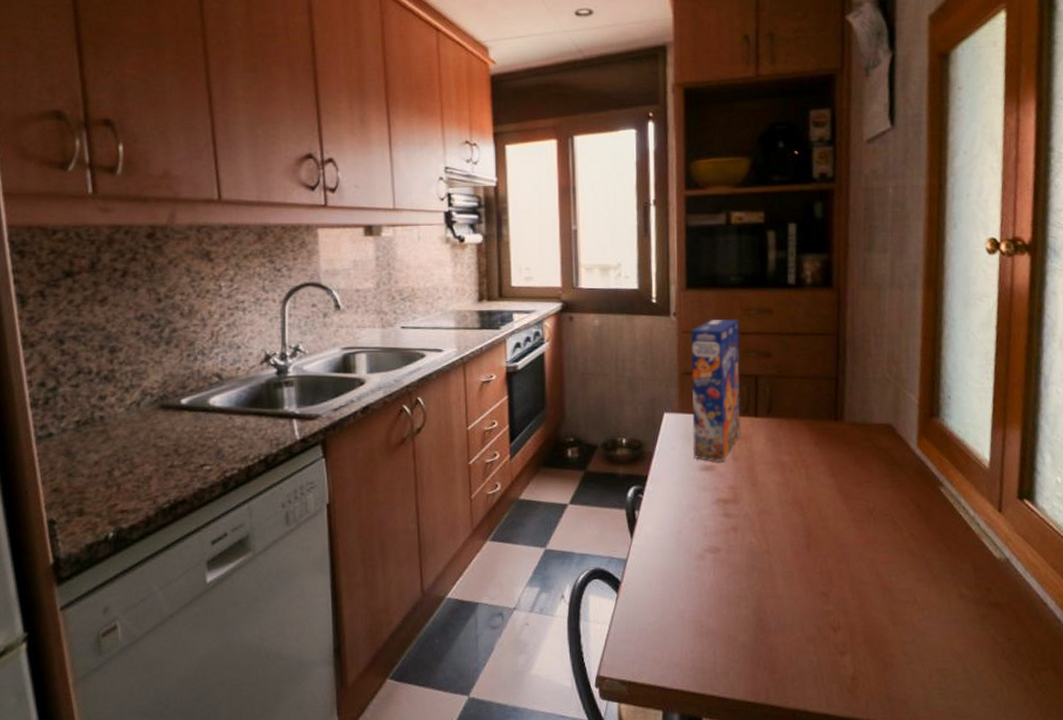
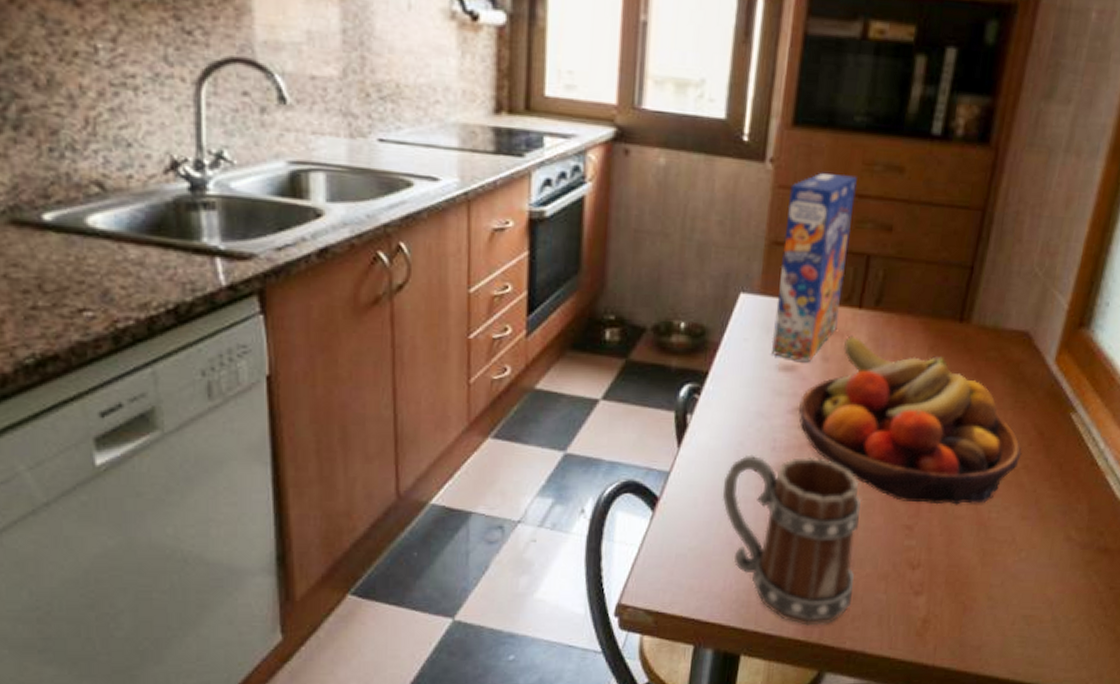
mug: none [669,538,788,688] -> present [721,454,862,626]
fruit bowl: none [721,438,907,573] -> present [798,335,1022,505]

